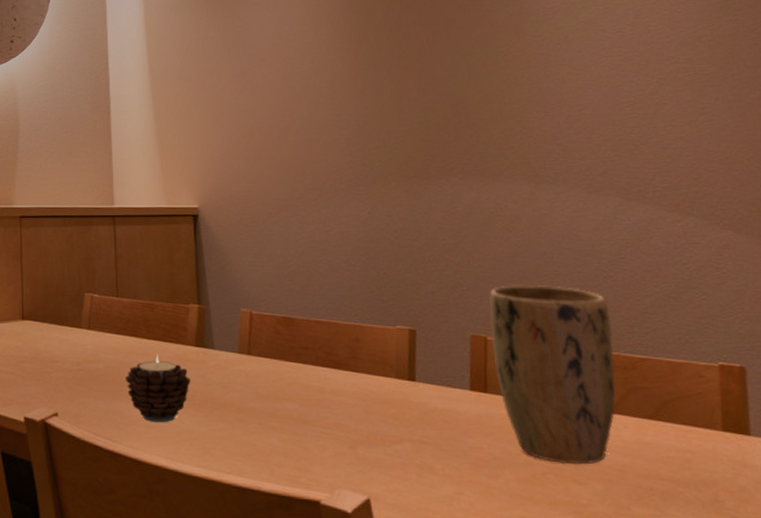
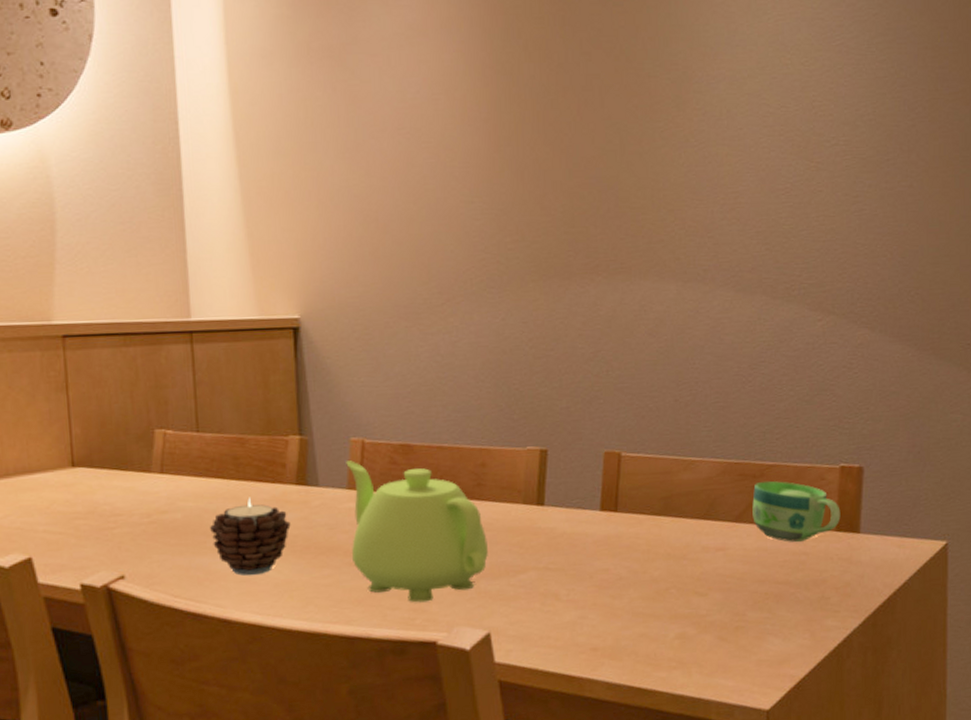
teapot: none [237,329,365,462] -> present [346,460,488,603]
plant pot: present [489,285,616,465] -> none [626,394,746,578]
cup: none [626,374,727,440] -> present [752,481,841,543]

